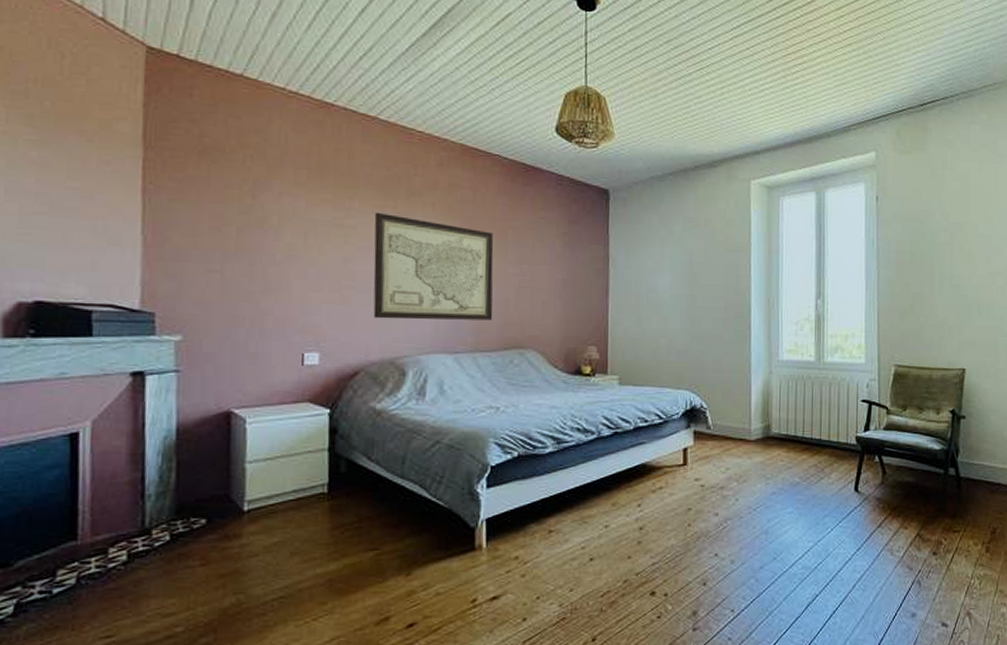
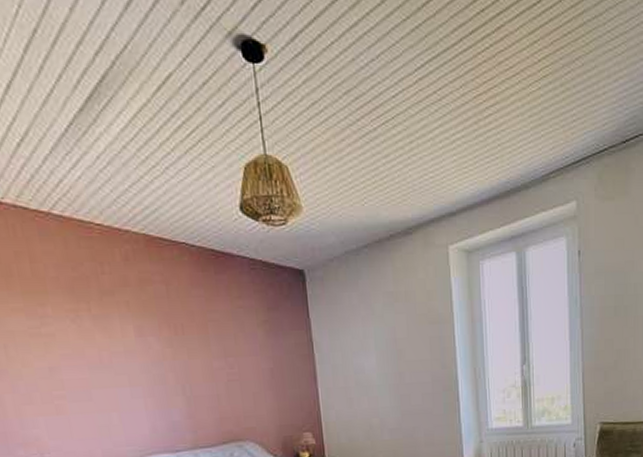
wall art: present [373,212,494,321] -> none [69,316,207,426]

